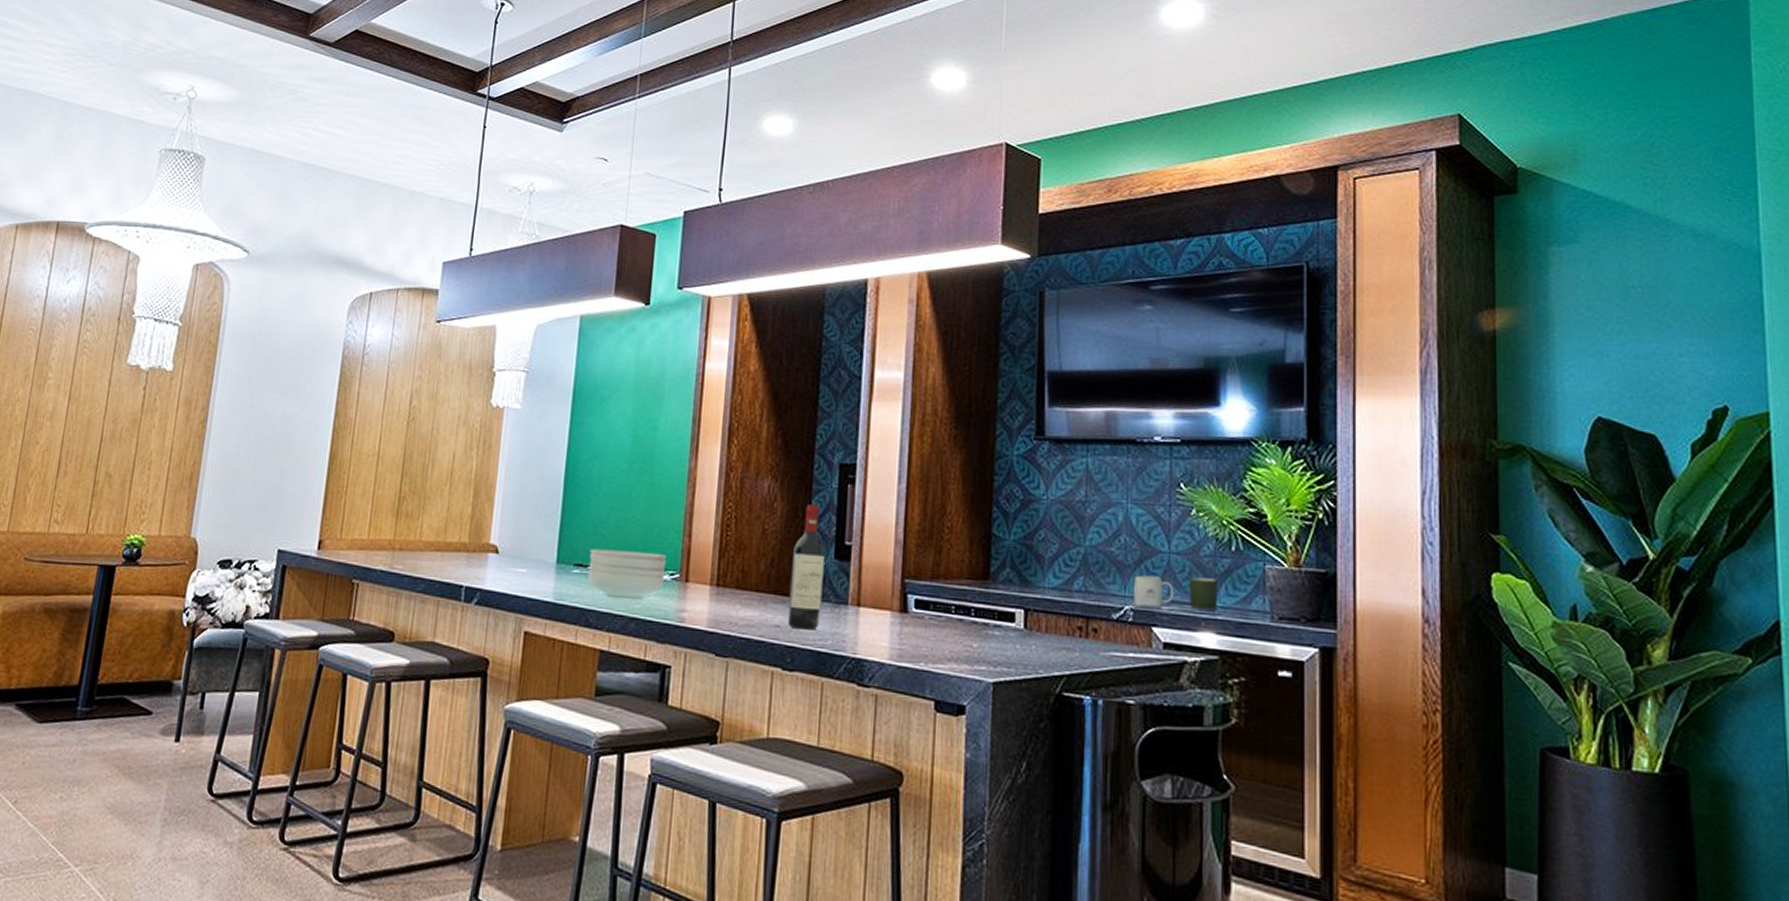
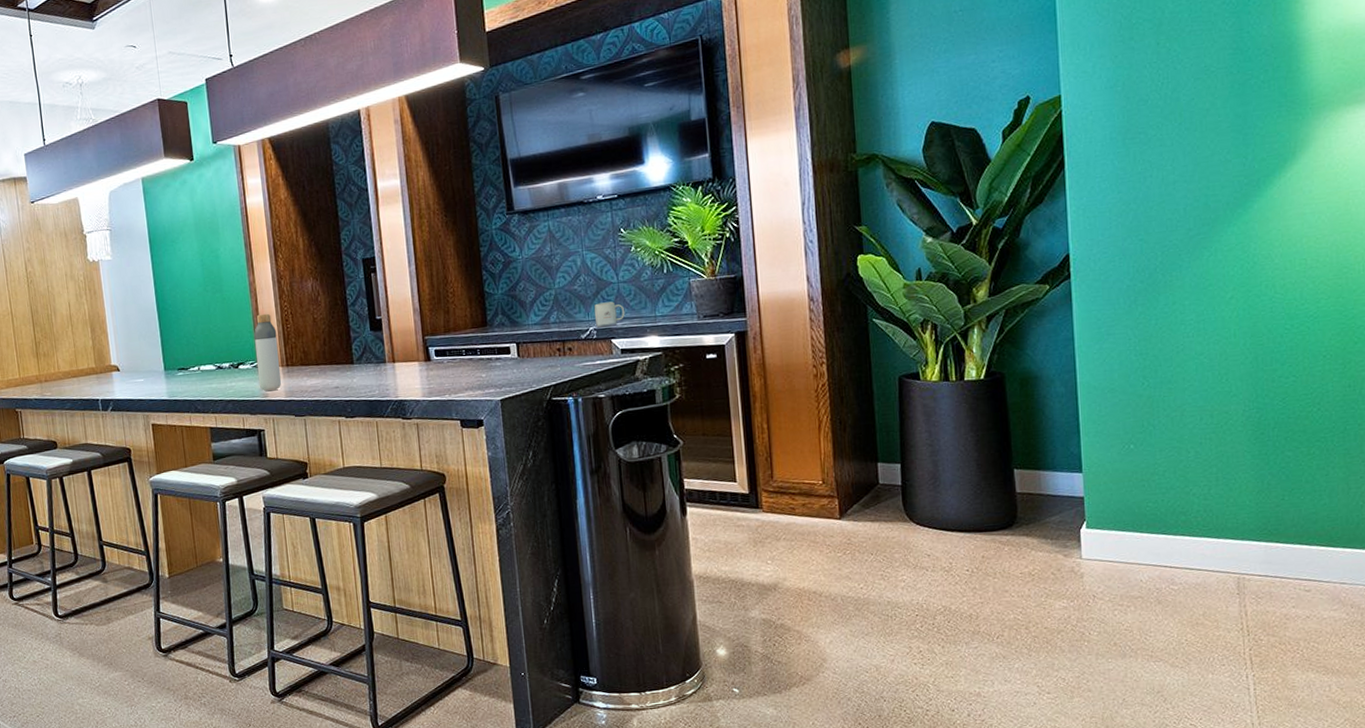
bowl: present [587,548,667,599] -> none [187,350,247,388]
bottle: none [675,511,712,616] -> present [254,313,282,392]
wine bottle: present [787,505,825,630] -> none [338,293,368,387]
mug: present [1188,577,1218,610] -> none [634,296,658,321]

